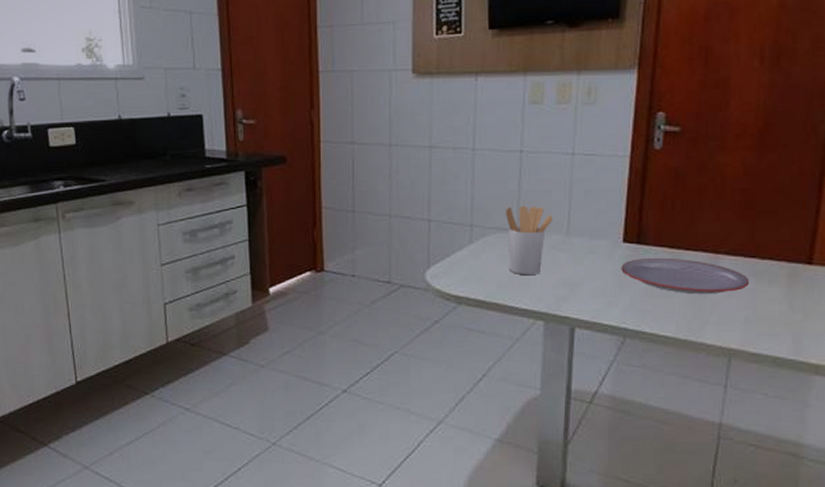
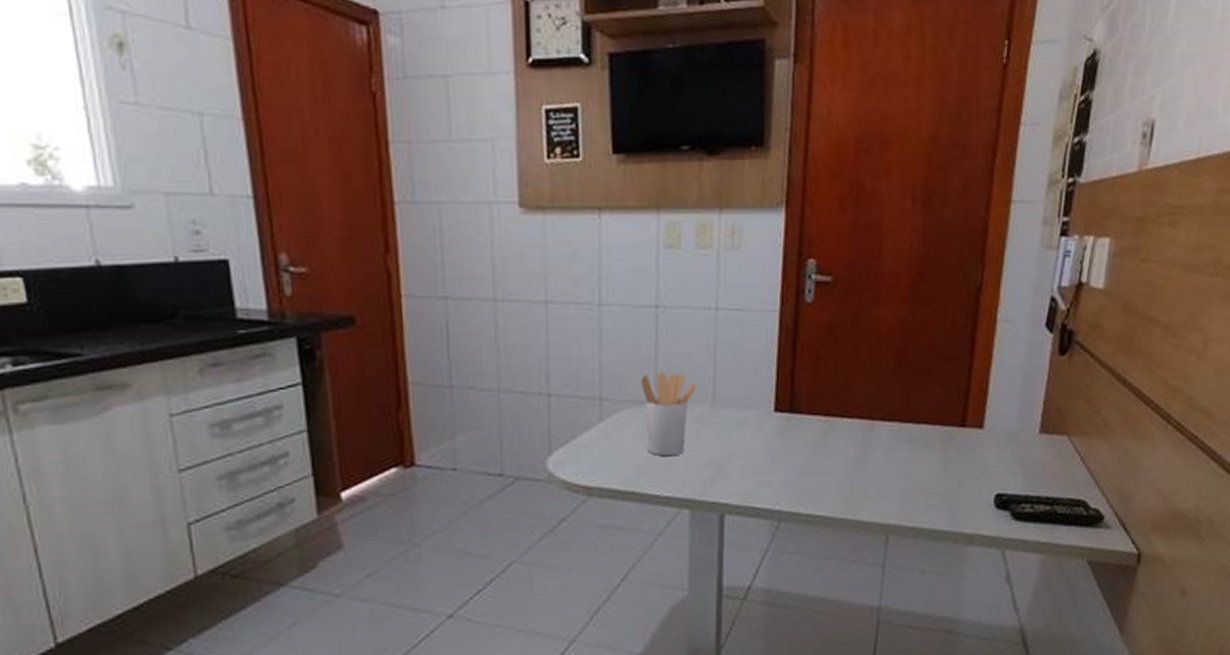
plate: present [621,257,750,295] -> none [773,427,906,467]

